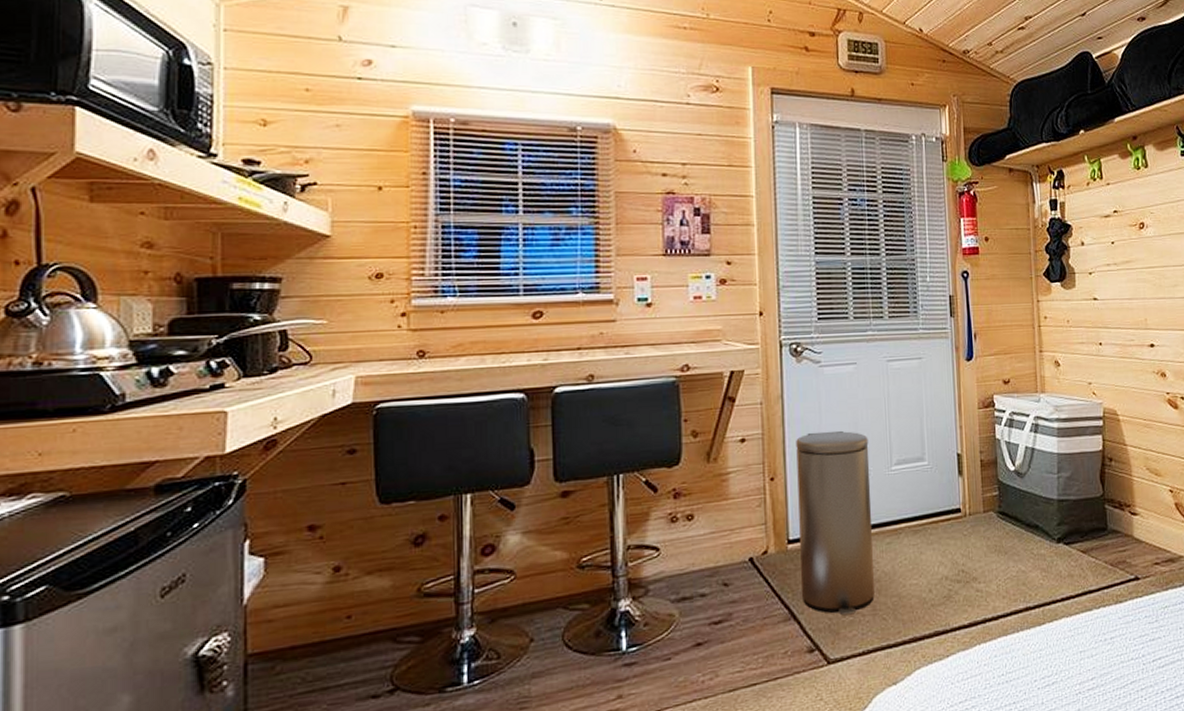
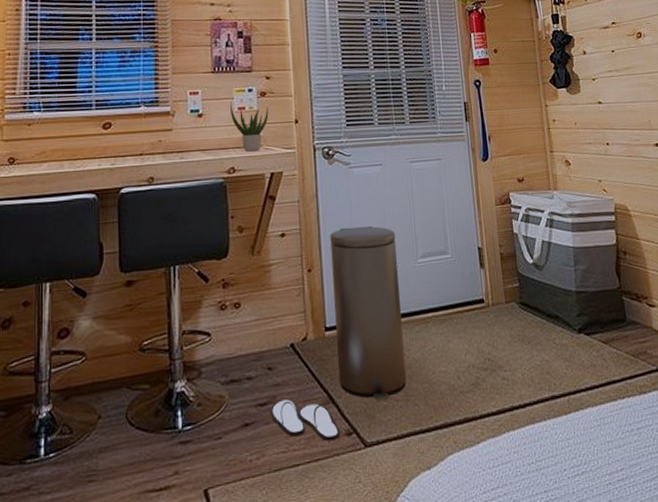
potted plant: none [684,289,729,349] -> present [230,101,269,153]
slippers: none [726,616,802,658] -> present [271,399,341,441]

